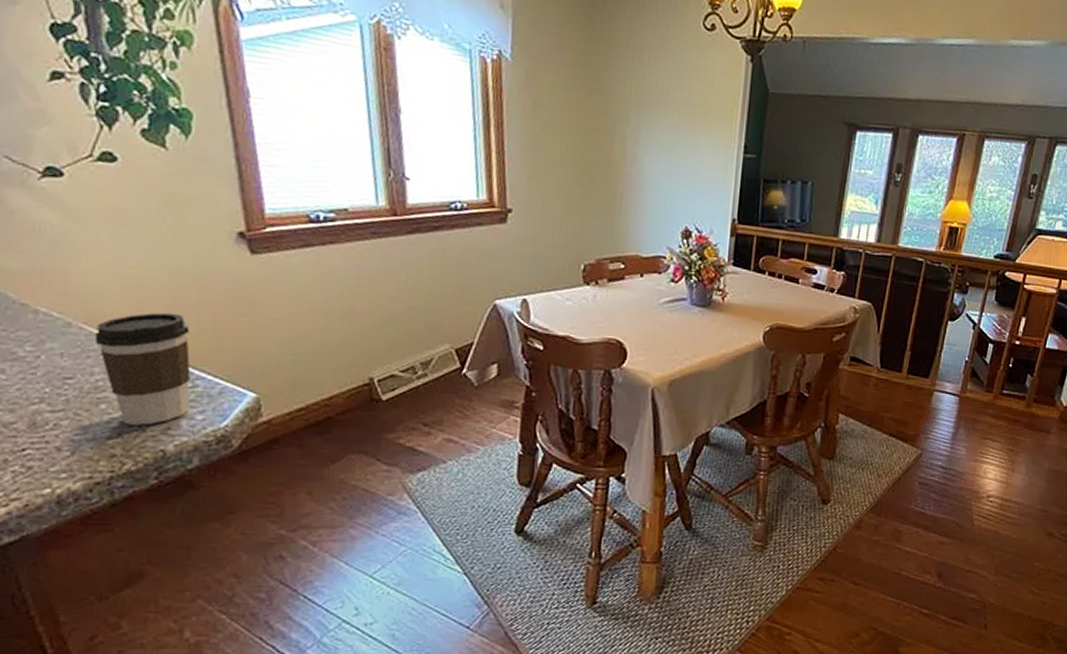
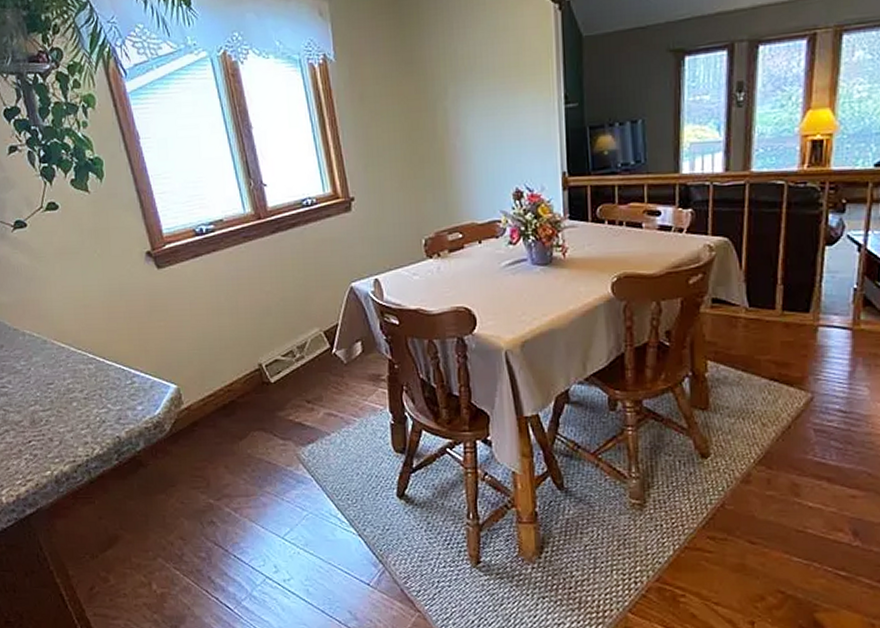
coffee cup: present [94,312,191,426] -> none [62,324,132,418]

